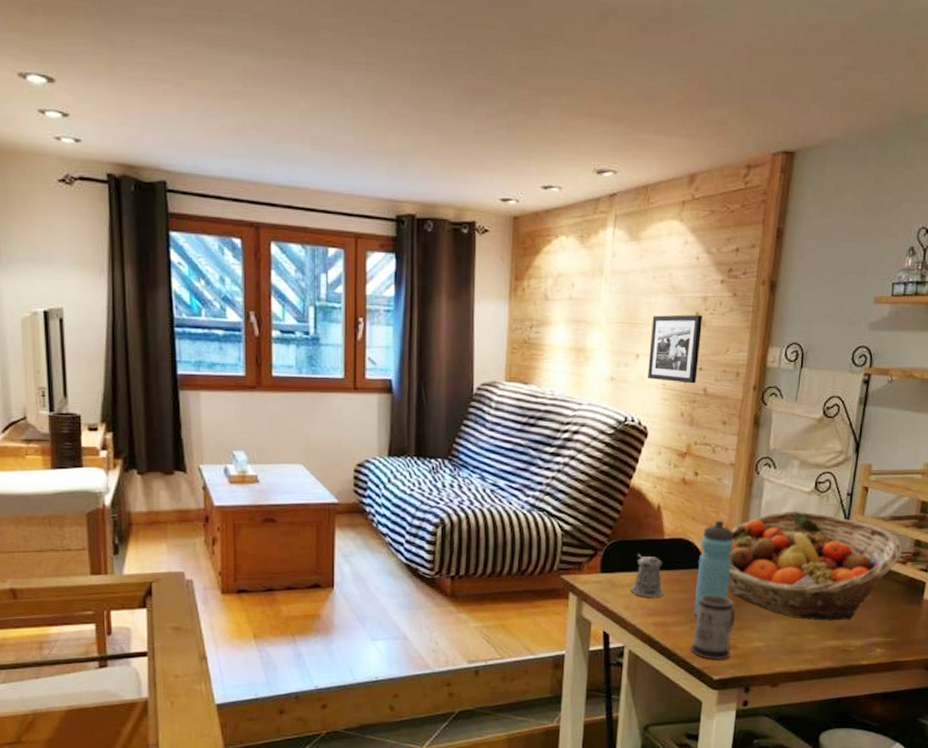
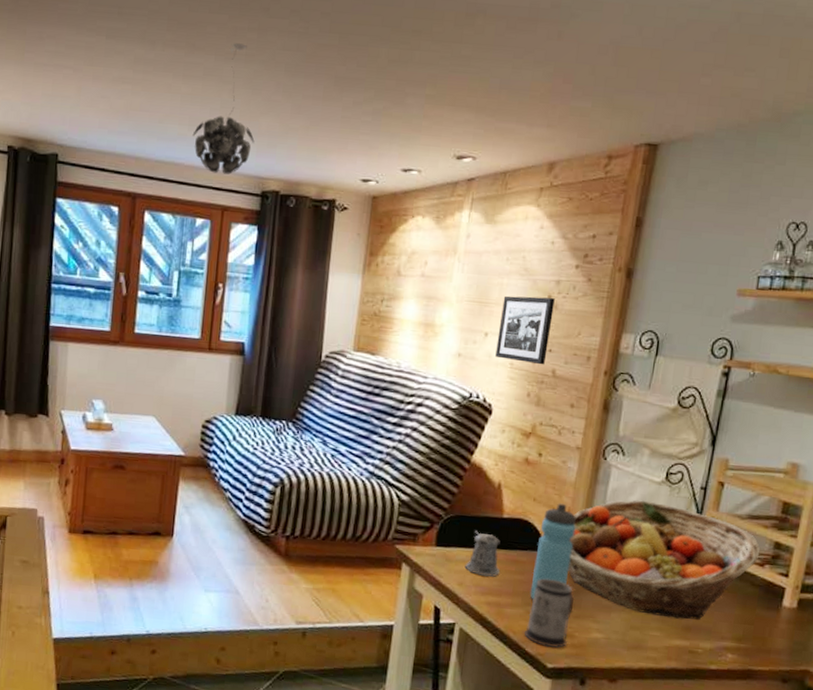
pendant light: none [315,51,384,198] -> present [192,43,255,175]

